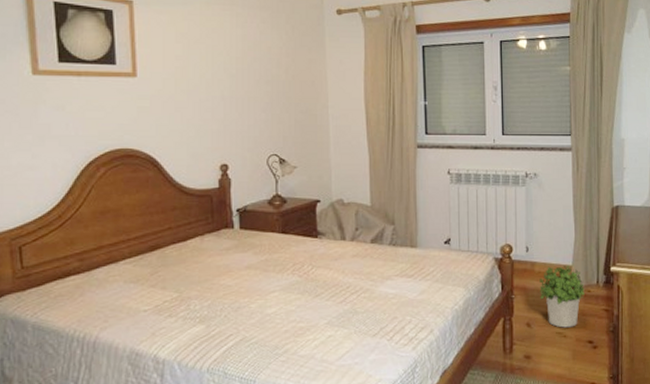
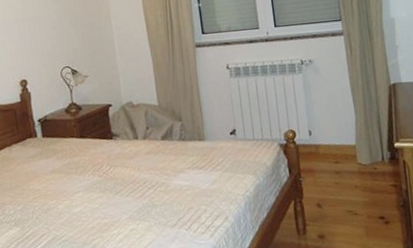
potted plant: present [539,265,585,328] -> none [325,145,371,206]

